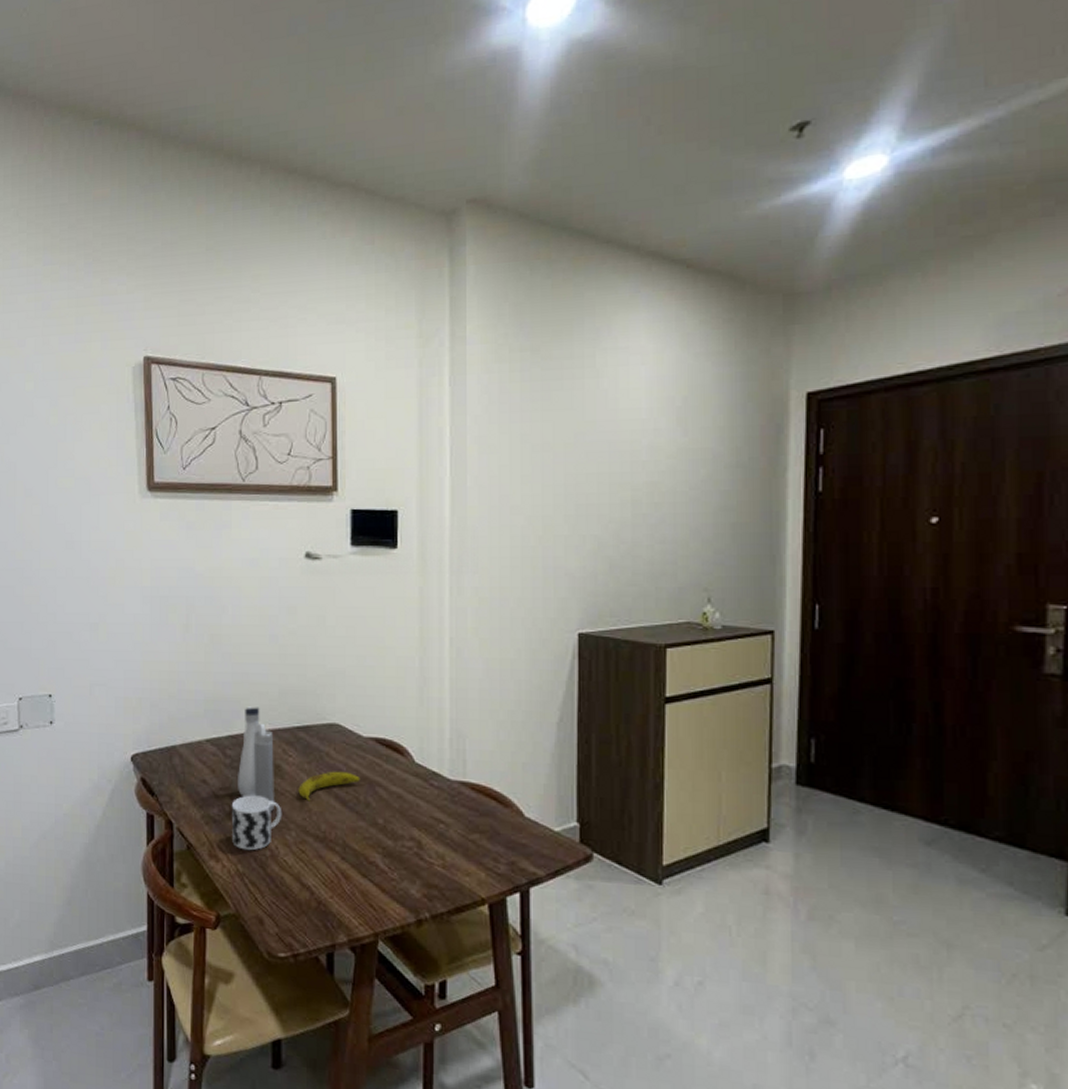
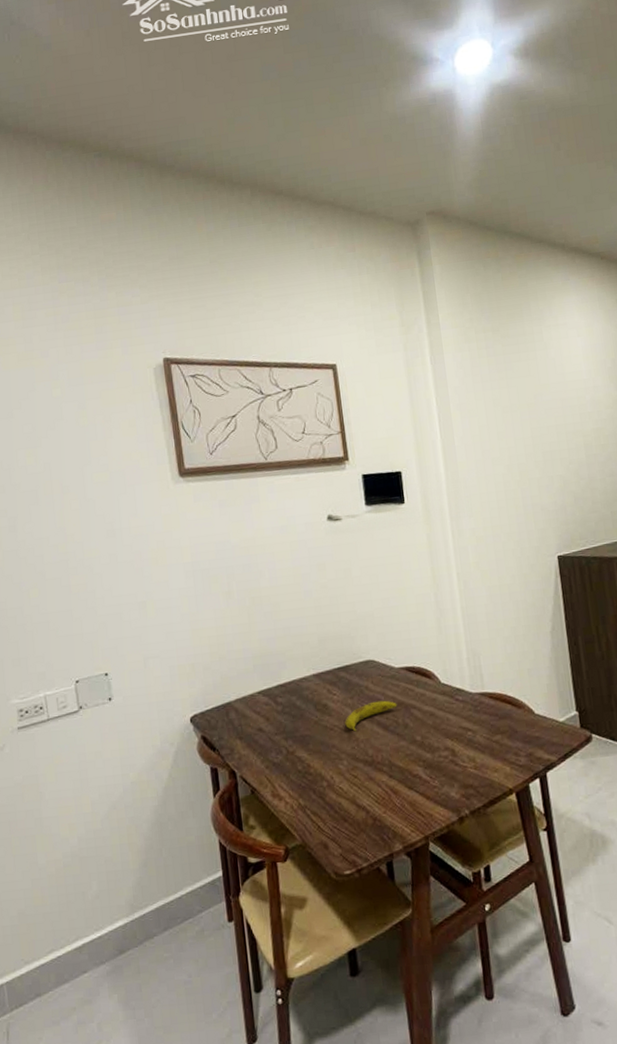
cup: present [231,795,282,851] -> none [287,734,334,785]
water bottle: present [238,707,274,812] -> none [290,656,326,747]

